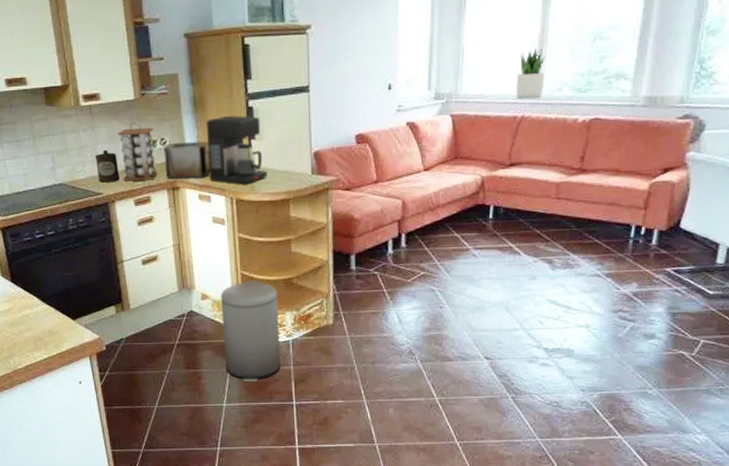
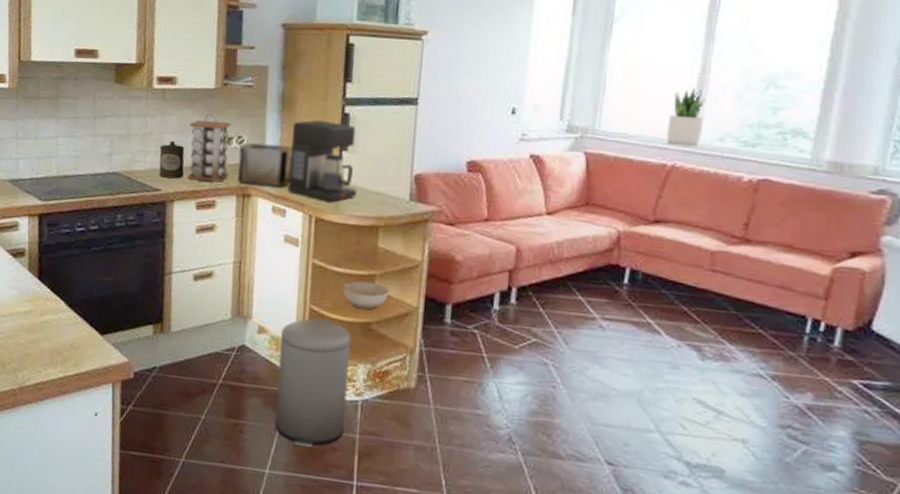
bowl: none [265,246,304,269] -> present [342,281,390,310]

